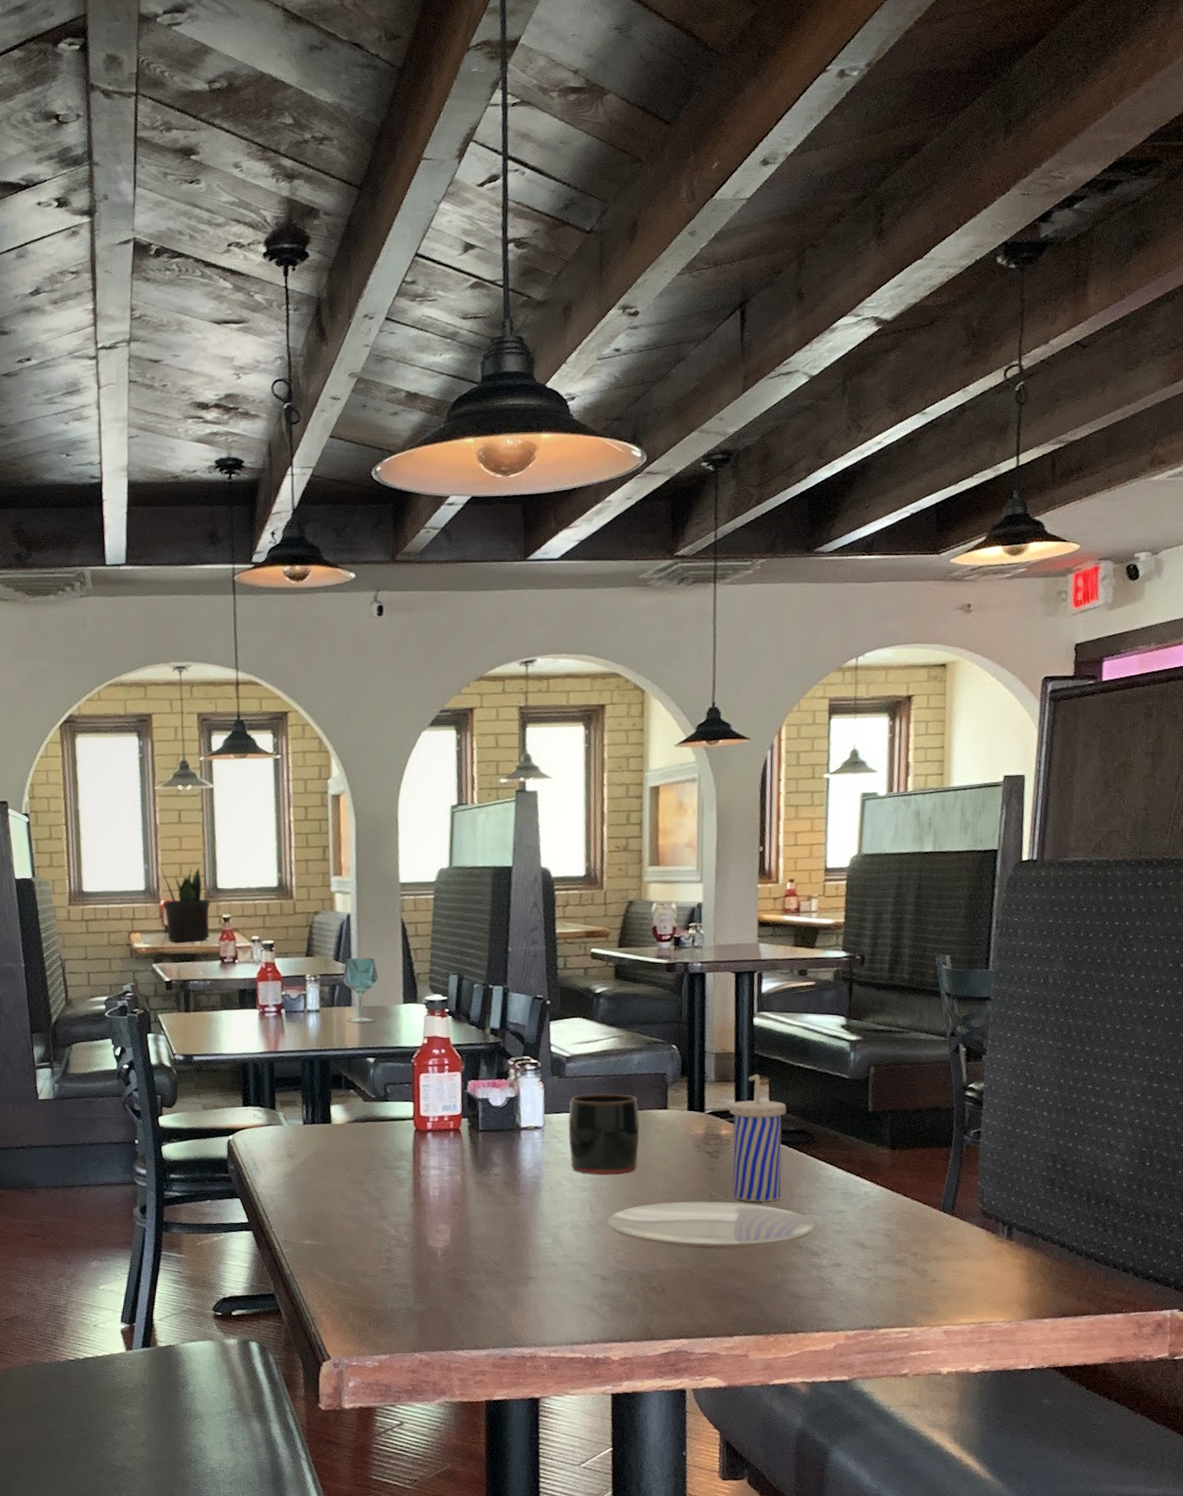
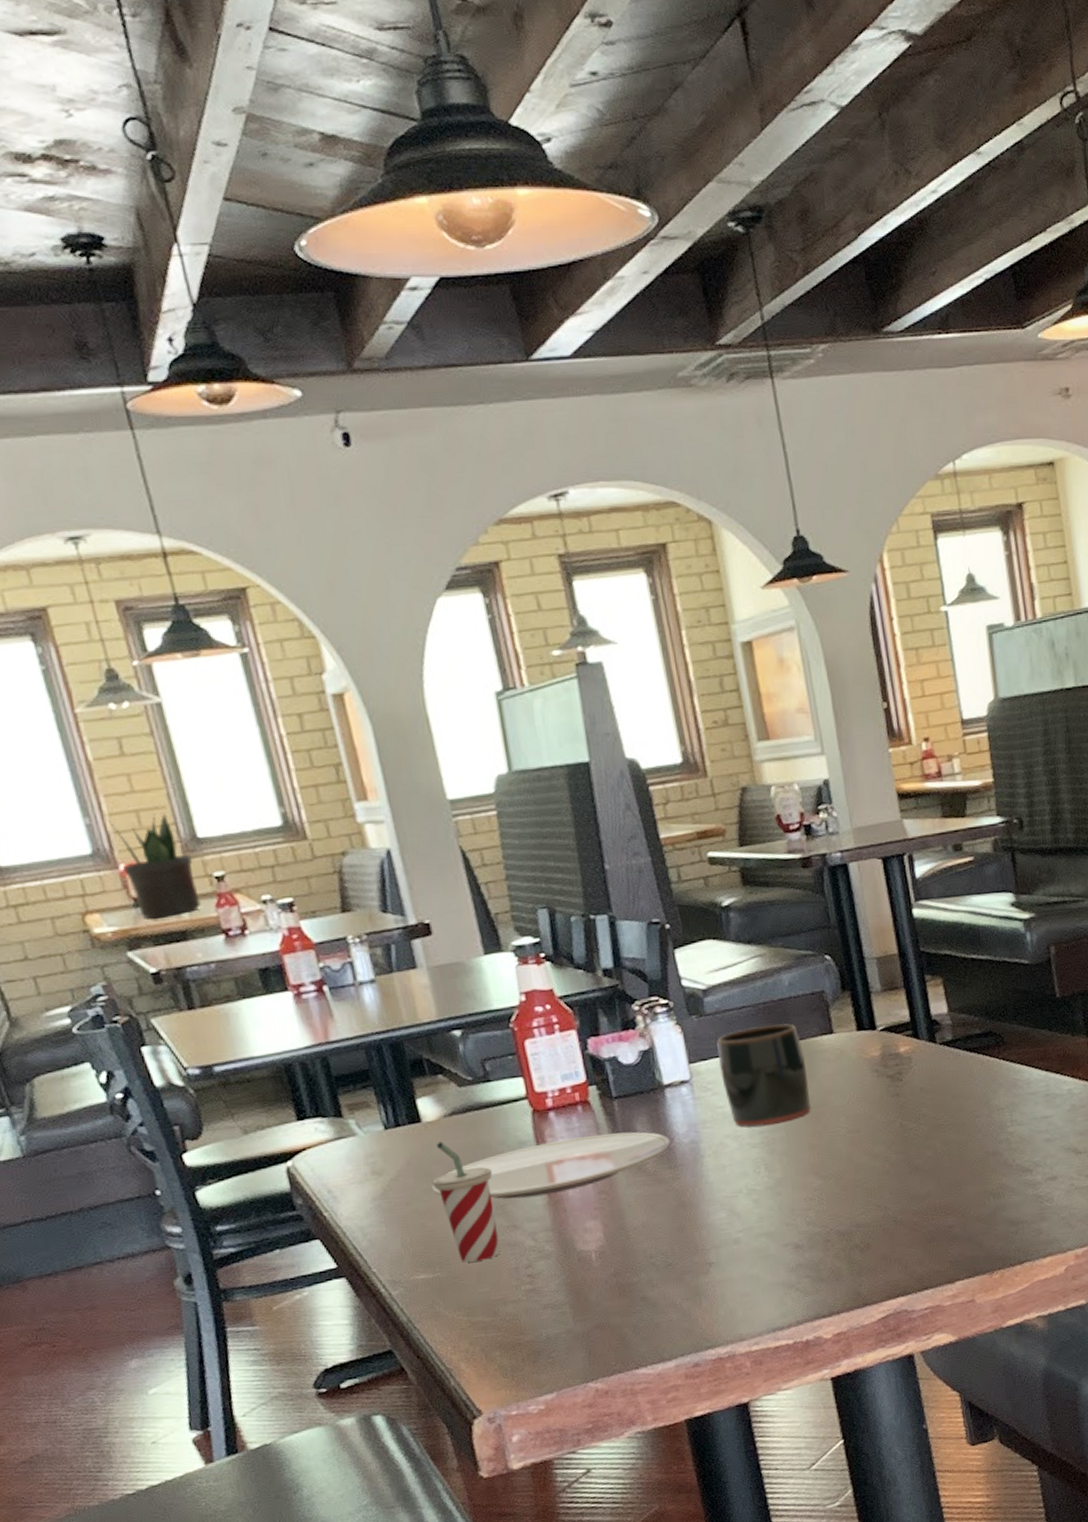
plate: none [328,1156,517,1198] -> present [431,1131,670,1199]
beverage cup: none [329,1141,375,1239] -> present [432,1141,500,1263]
wine glass: present [342,957,379,1024] -> none [396,902,453,990]
plate: present [607,1201,815,1249] -> none [788,1125,1022,1194]
beverage cup: present [728,1075,787,1202] -> none [902,975,980,1125]

